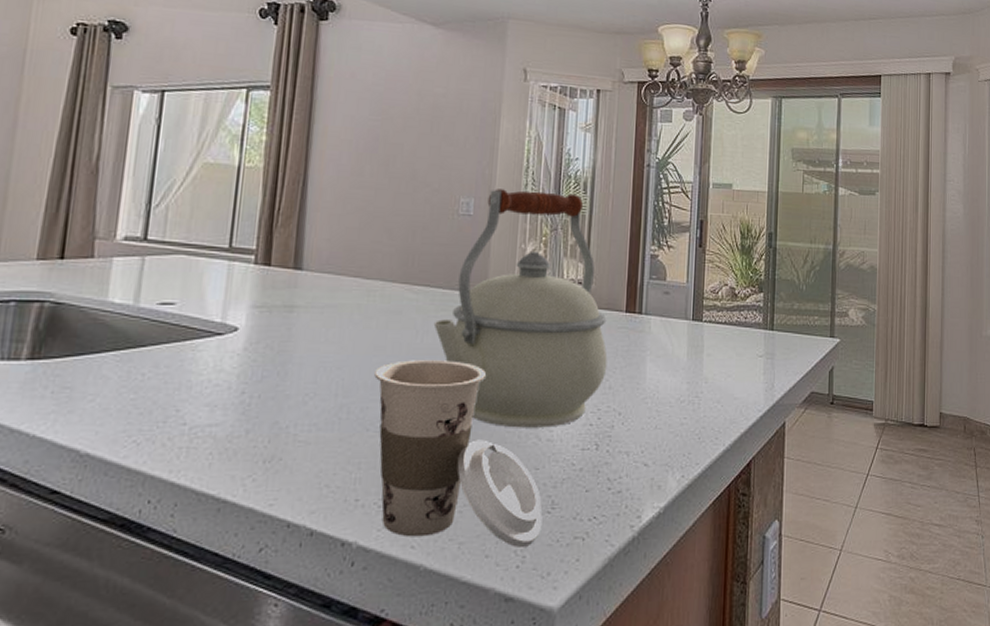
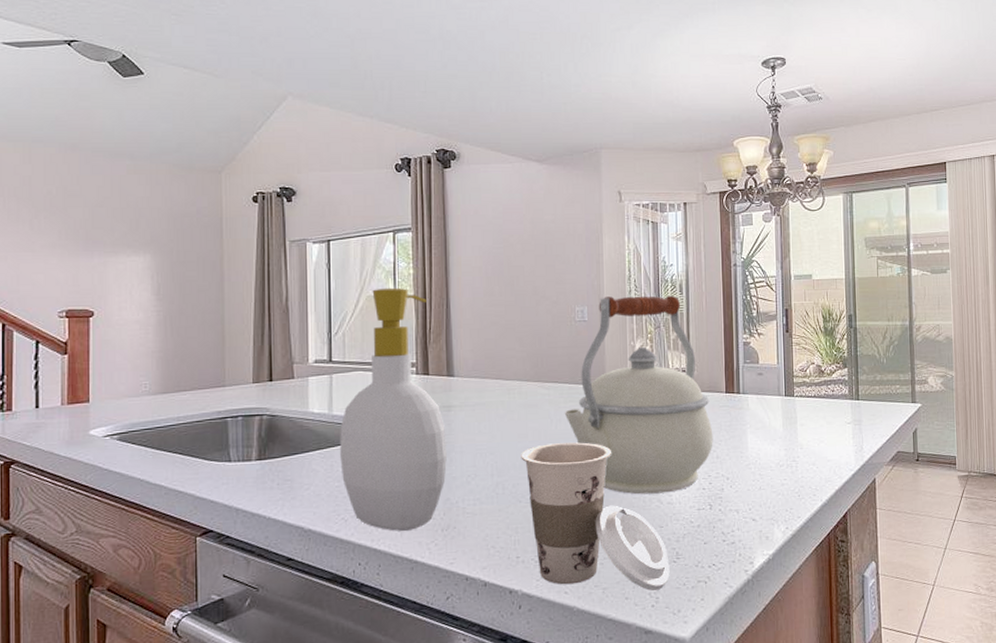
soap bottle: none [140,154,284,461] -> present [340,287,447,531]

